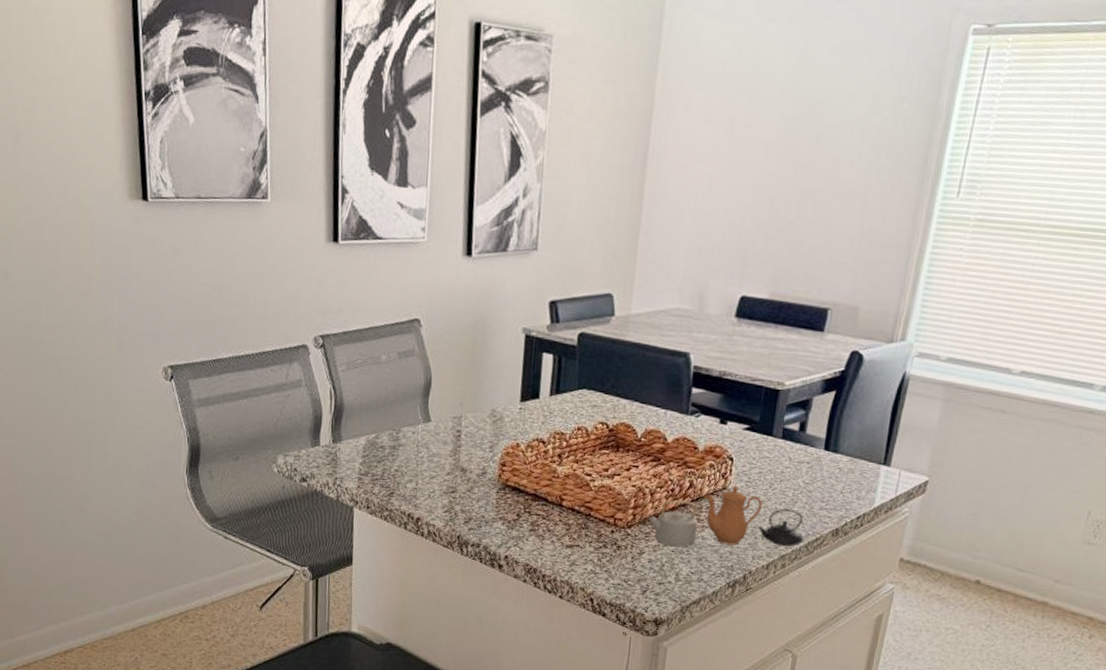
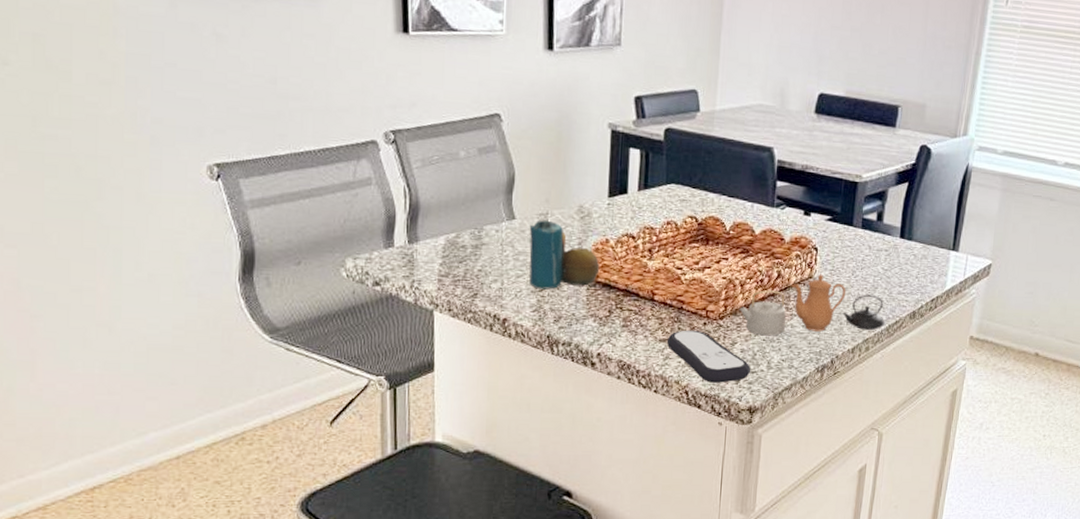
candle: none [442,423,510,492] -> present [529,220,600,290]
remote control: none [573,537,659,593] -> present [666,330,751,383]

